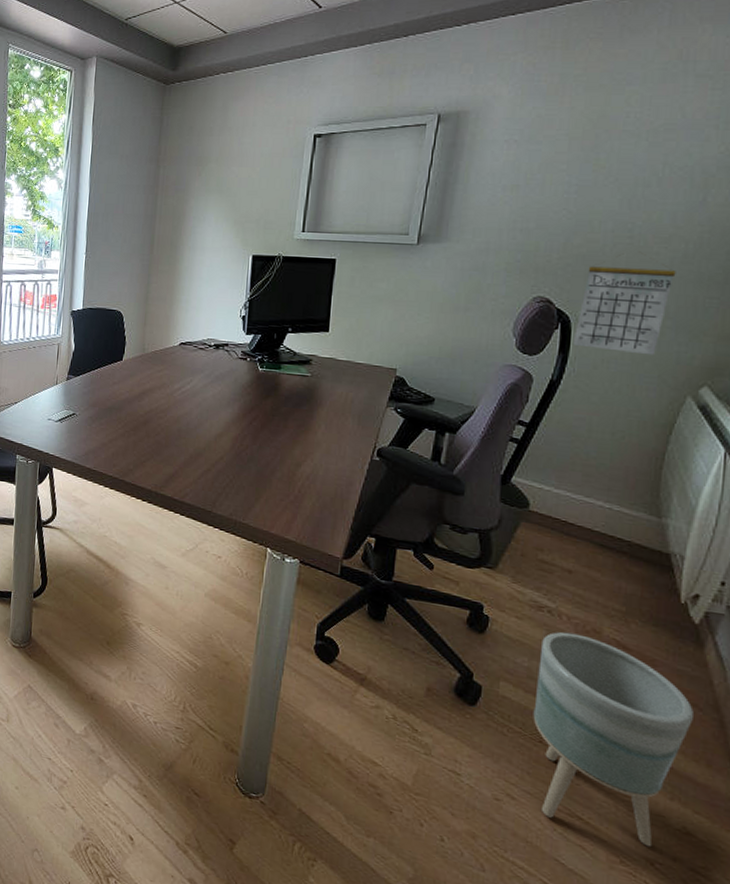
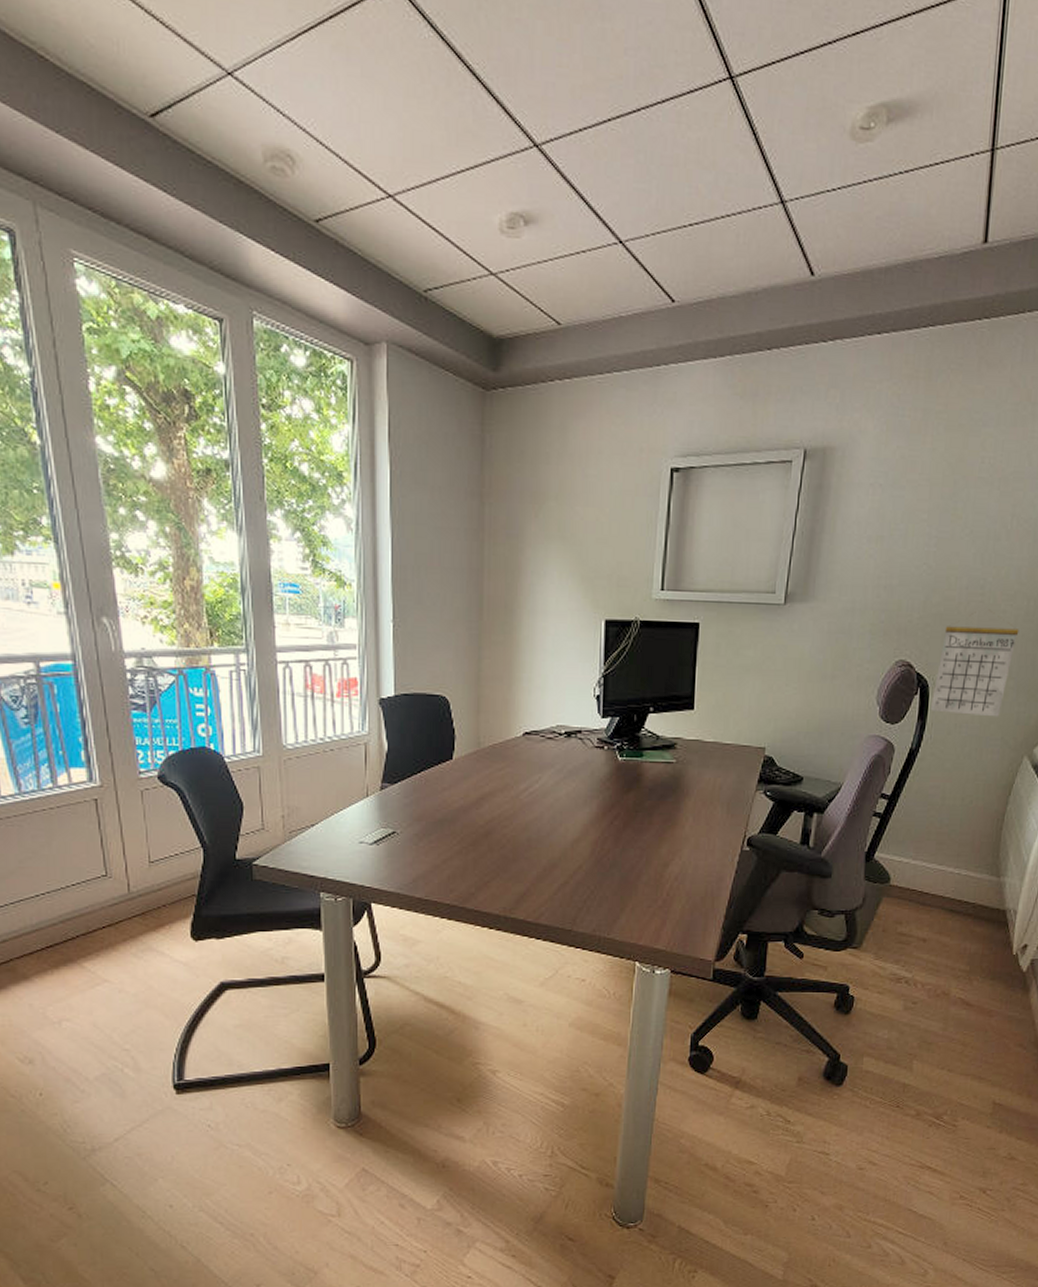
planter: present [533,631,694,847] -> none [891,999,1020,1178]

